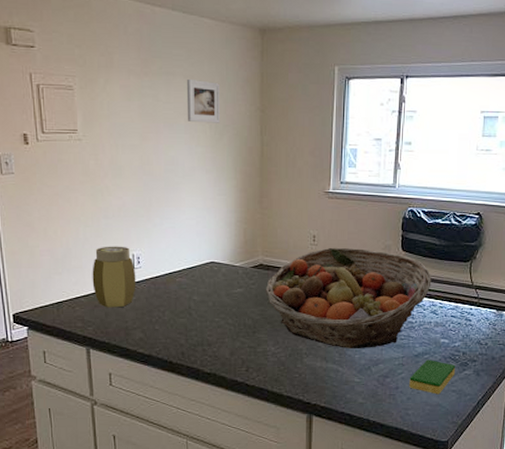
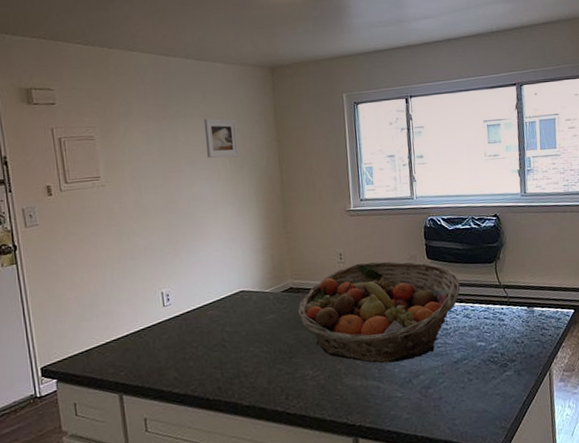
jar: present [92,246,136,308] -> none [121,285,167,350]
dish sponge: present [409,360,456,395] -> none [452,364,497,400]

